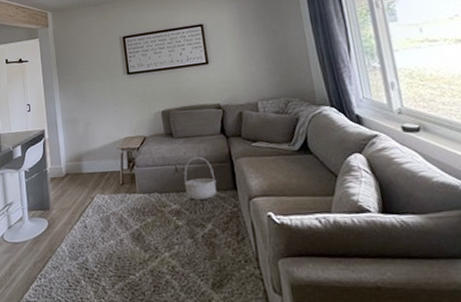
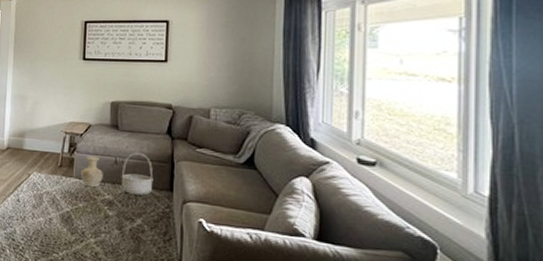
vase: none [143,168,167,200] -> present [80,156,103,188]

